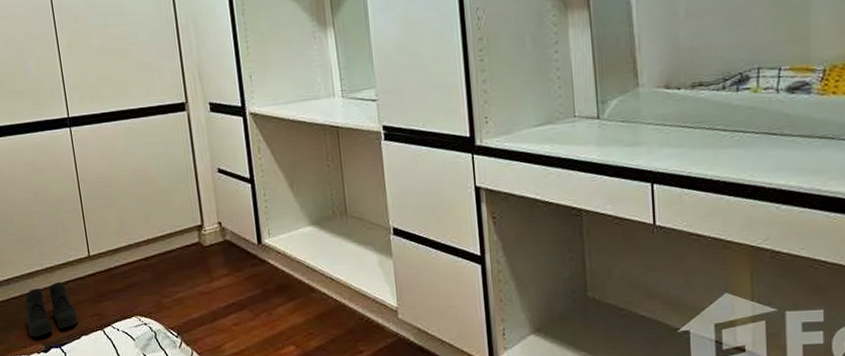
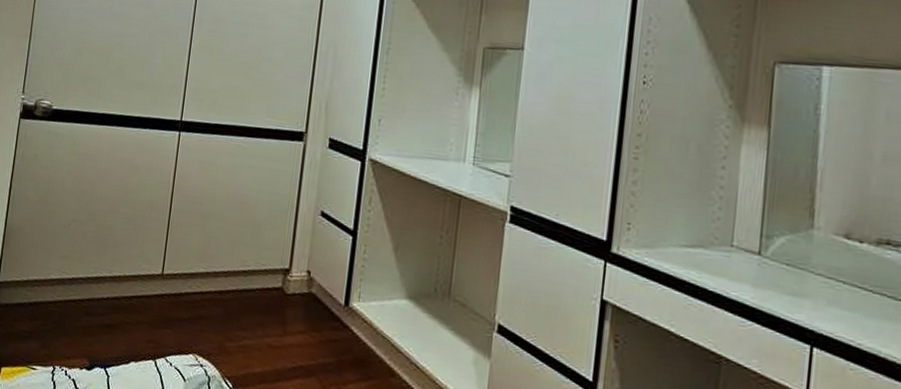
boots: present [25,281,78,338] -> none [77,294,132,351]

